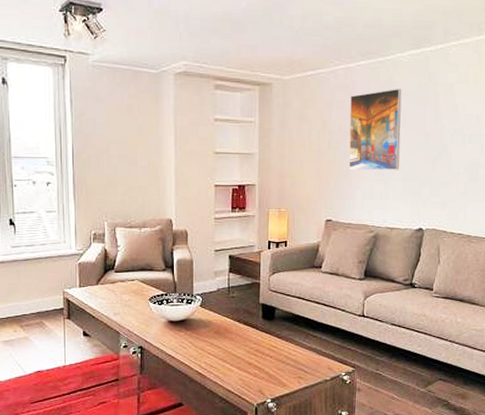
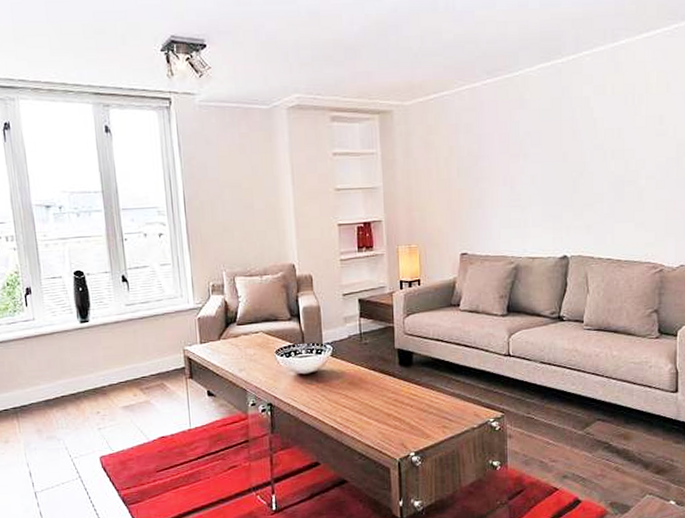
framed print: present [348,88,402,171] -> none [478,105,536,198]

